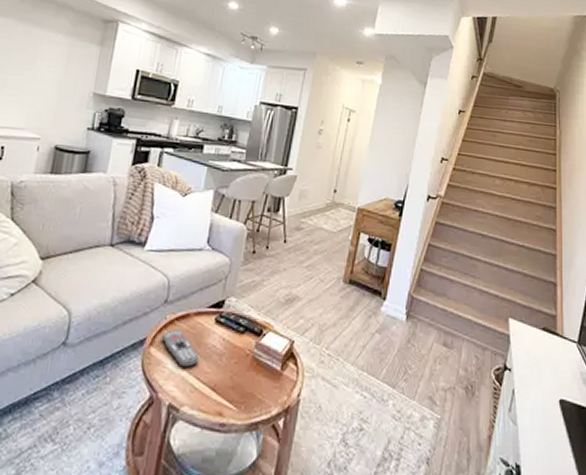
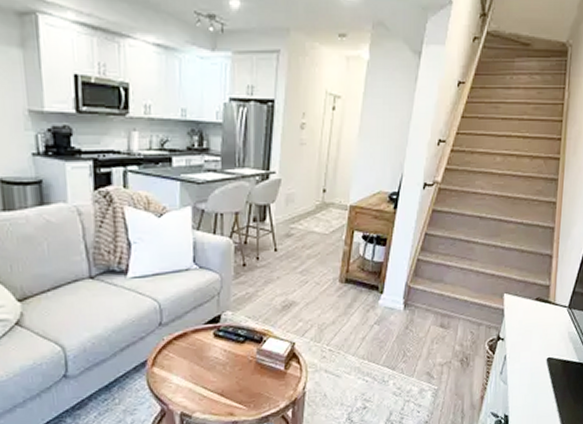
remote control: present [161,330,200,367] -> none [162,348,204,380]

